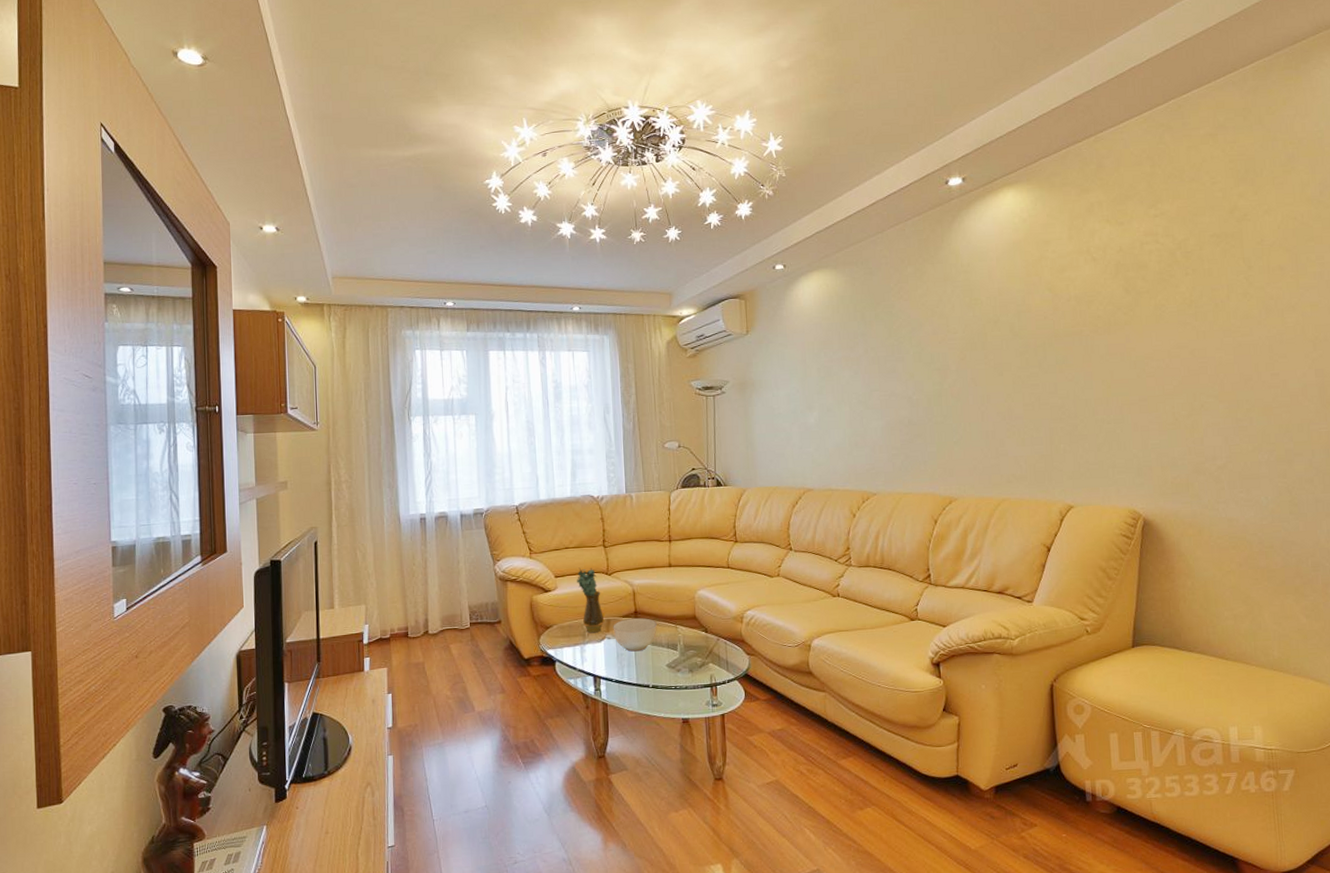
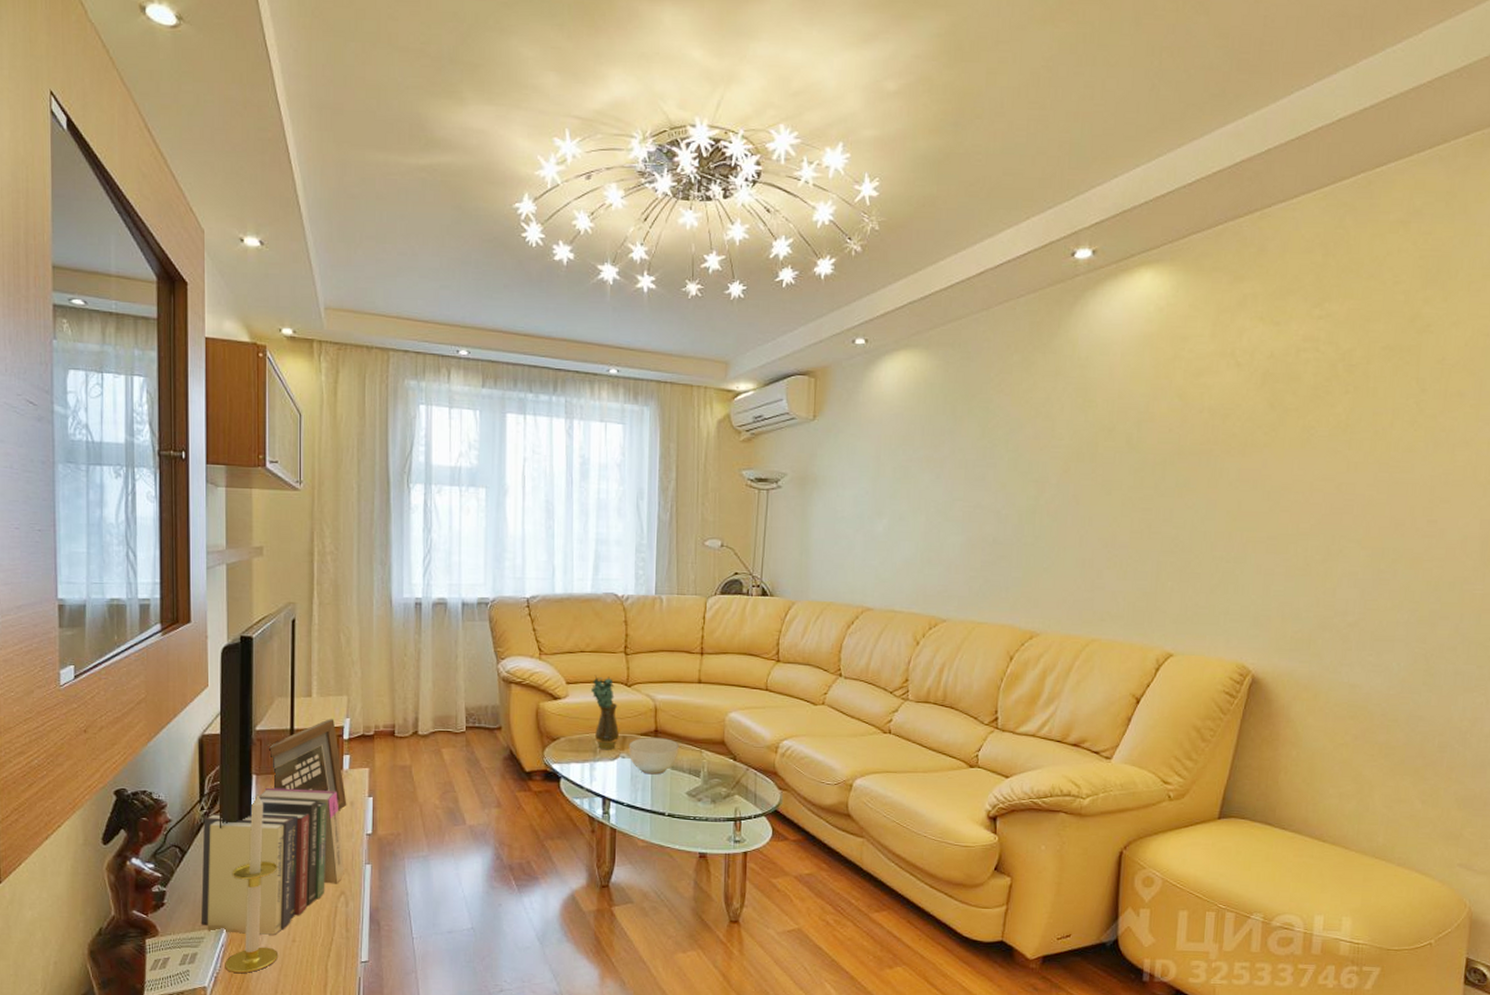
books: none [242,691,370,831] -> present [200,788,344,935]
candle: none [265,700,314,868] -> present [225,794,279,974]
picture frame: none [290,626,369,709] -> present [258,719,347,811]

